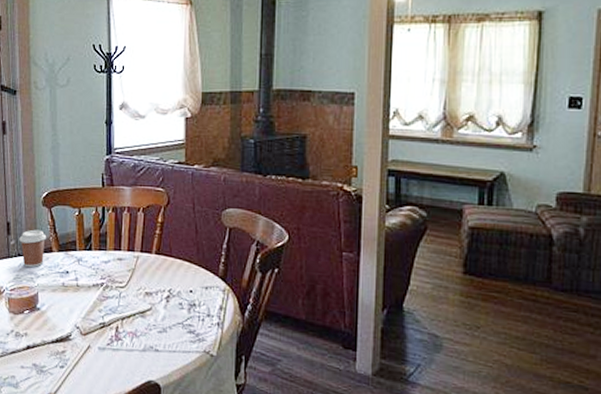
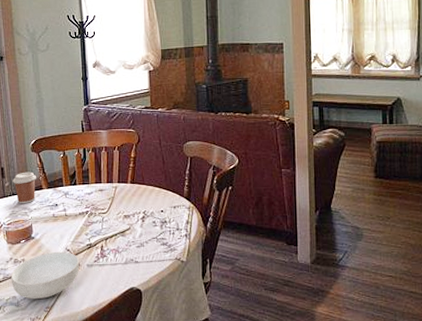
cereal bowl: none [10,327,90,383] -> present [11,251,80,300]

